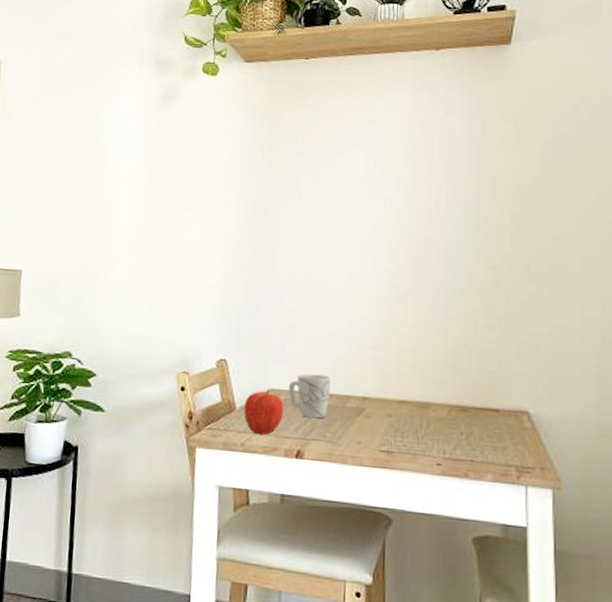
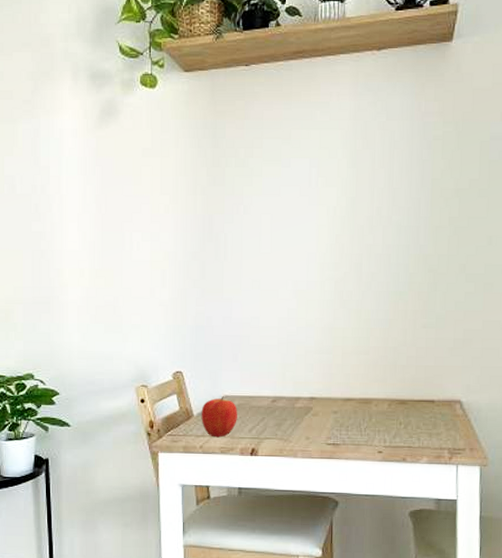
mug: present [288,374,330,419] -> none [241,380,280,419]

